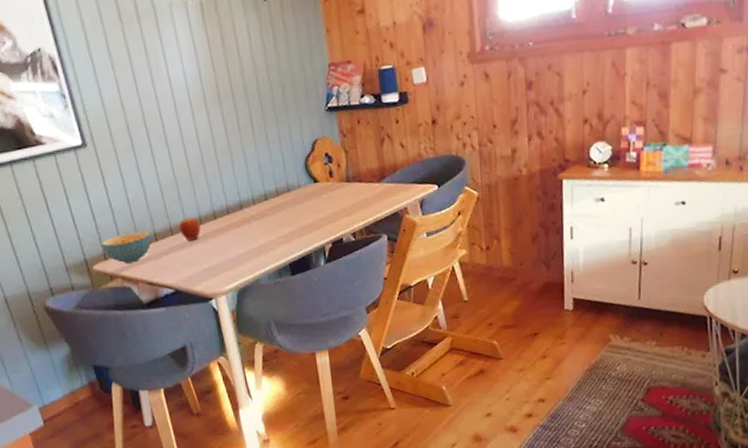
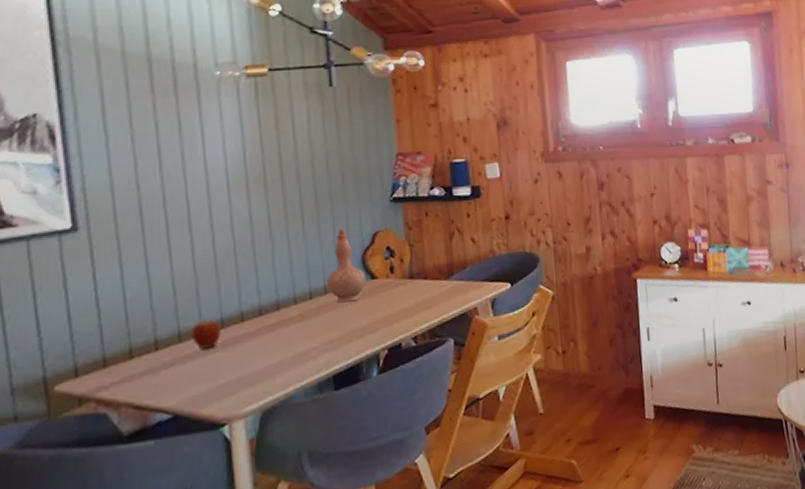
cereal bowl: present [101,230,152,264] -> none [73,337,151,382]
vase: none [276,138,310,204] -> present [326,228,366,303]

